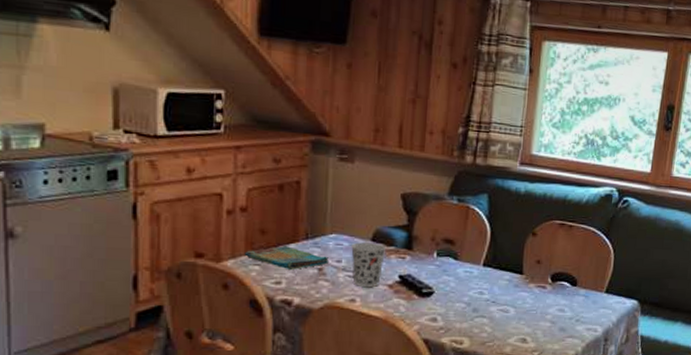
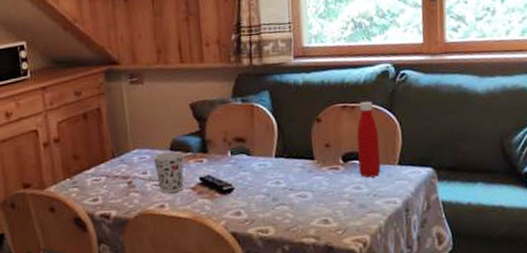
dish towel: present [244,246,330,270] -> none [63,166,137,187]
bottle: none [565,222,592,302] -> present [356,101,381,178]

